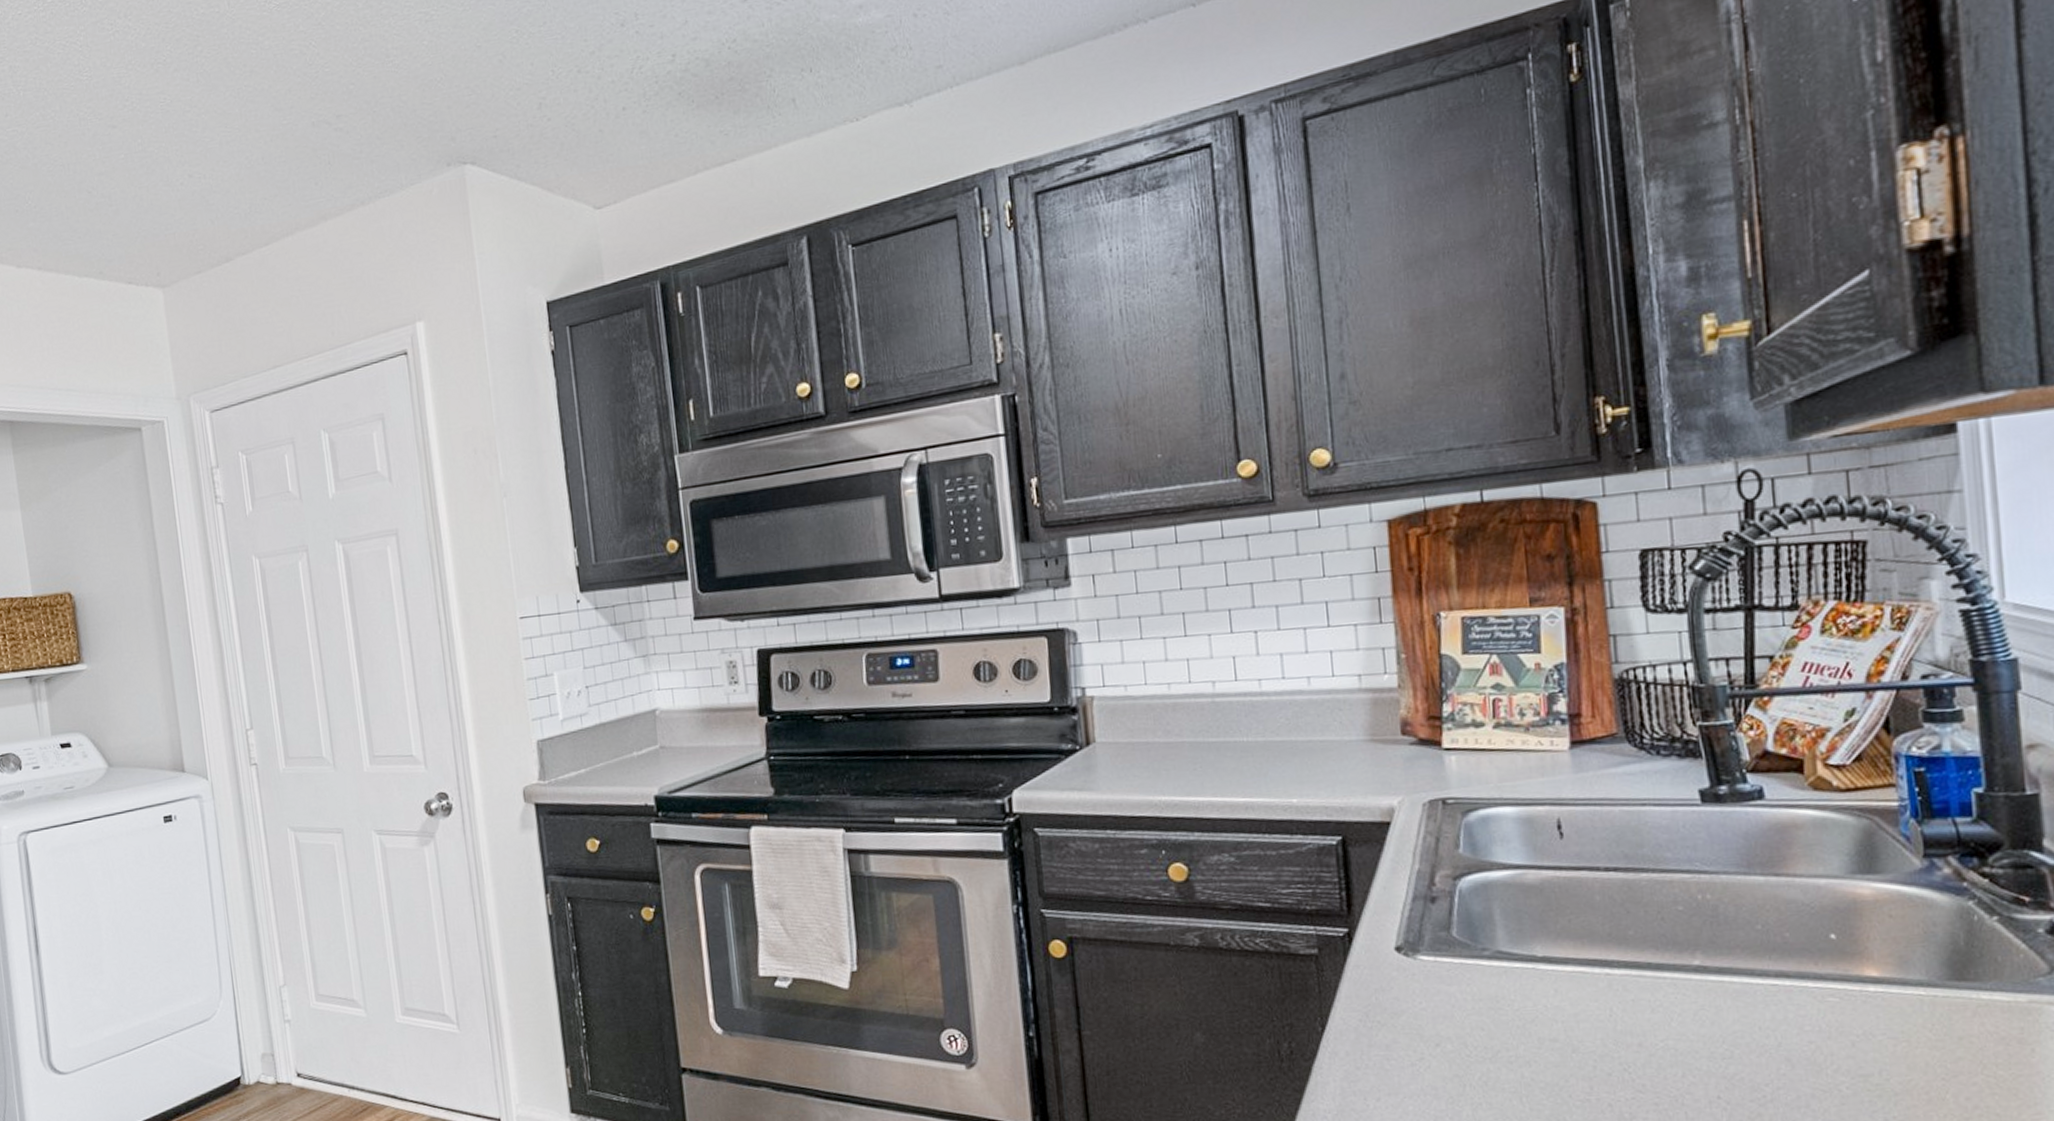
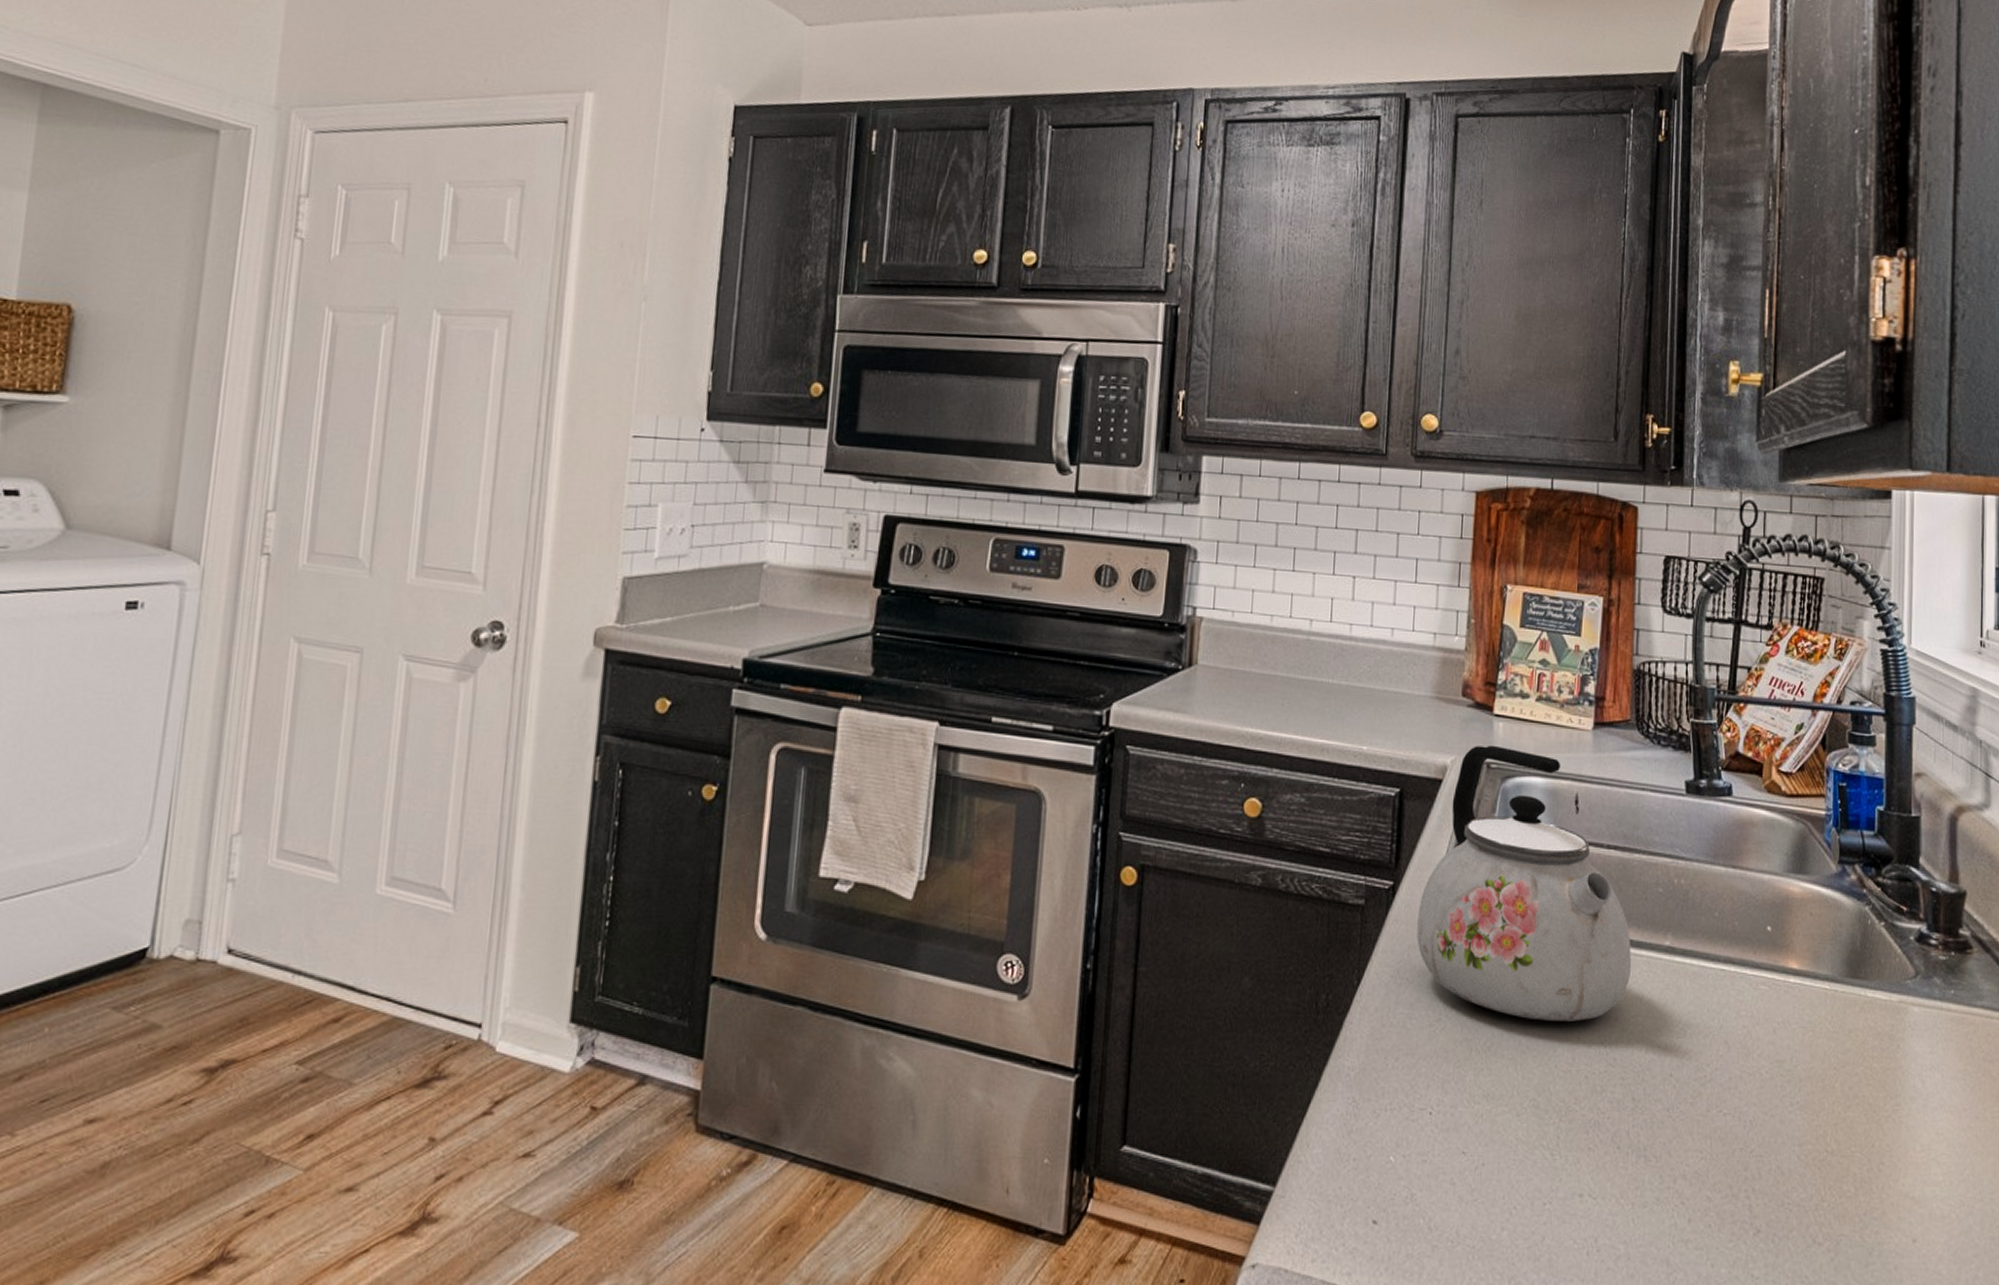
kettle: none [1381,780,1653,1052] -> present [1417,745,1632,1021]

